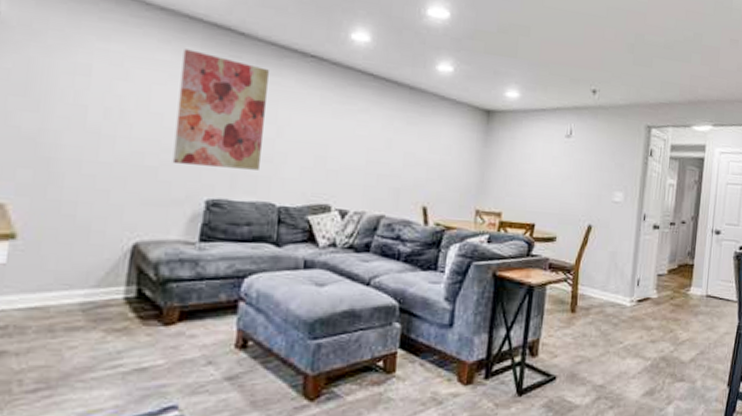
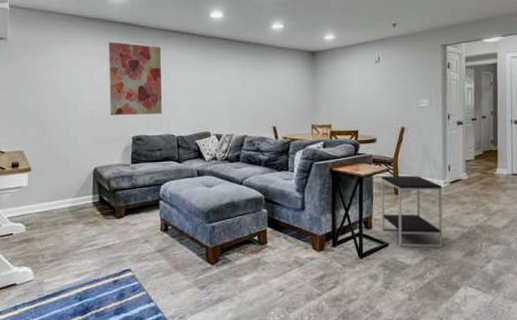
side table: none [550,286,627,384] -> present [381,175,443,248]

